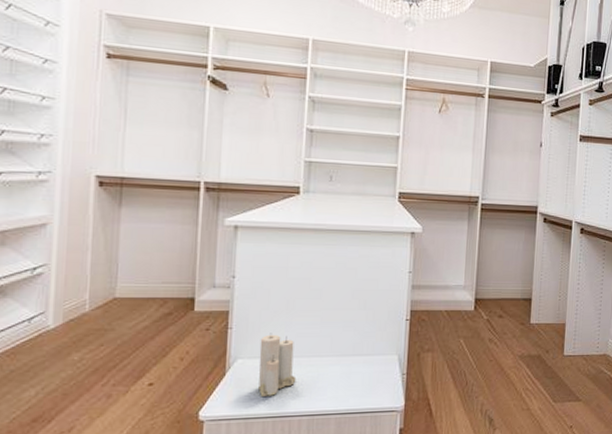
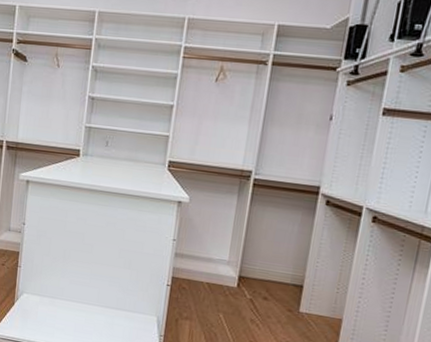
candle: present [259,333,297,396] -> none [38,276,68,330]

